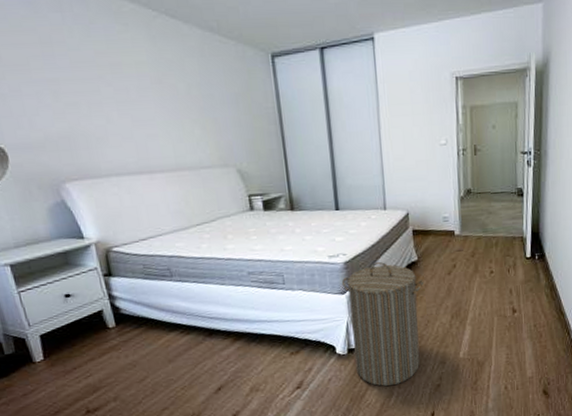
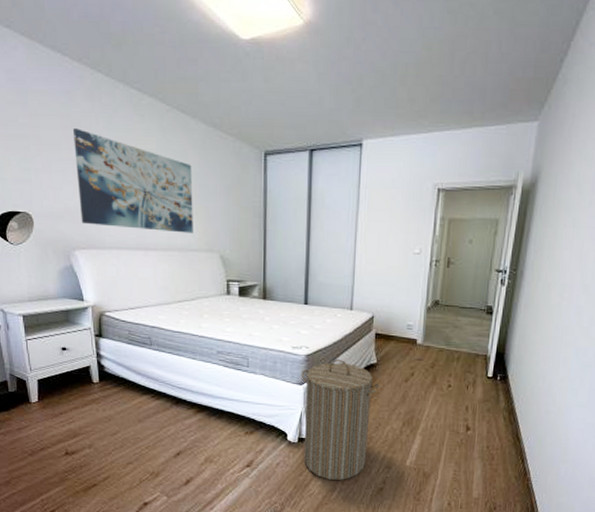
wall art: none [41,44,203,152] -> present [72,128,193,233]

